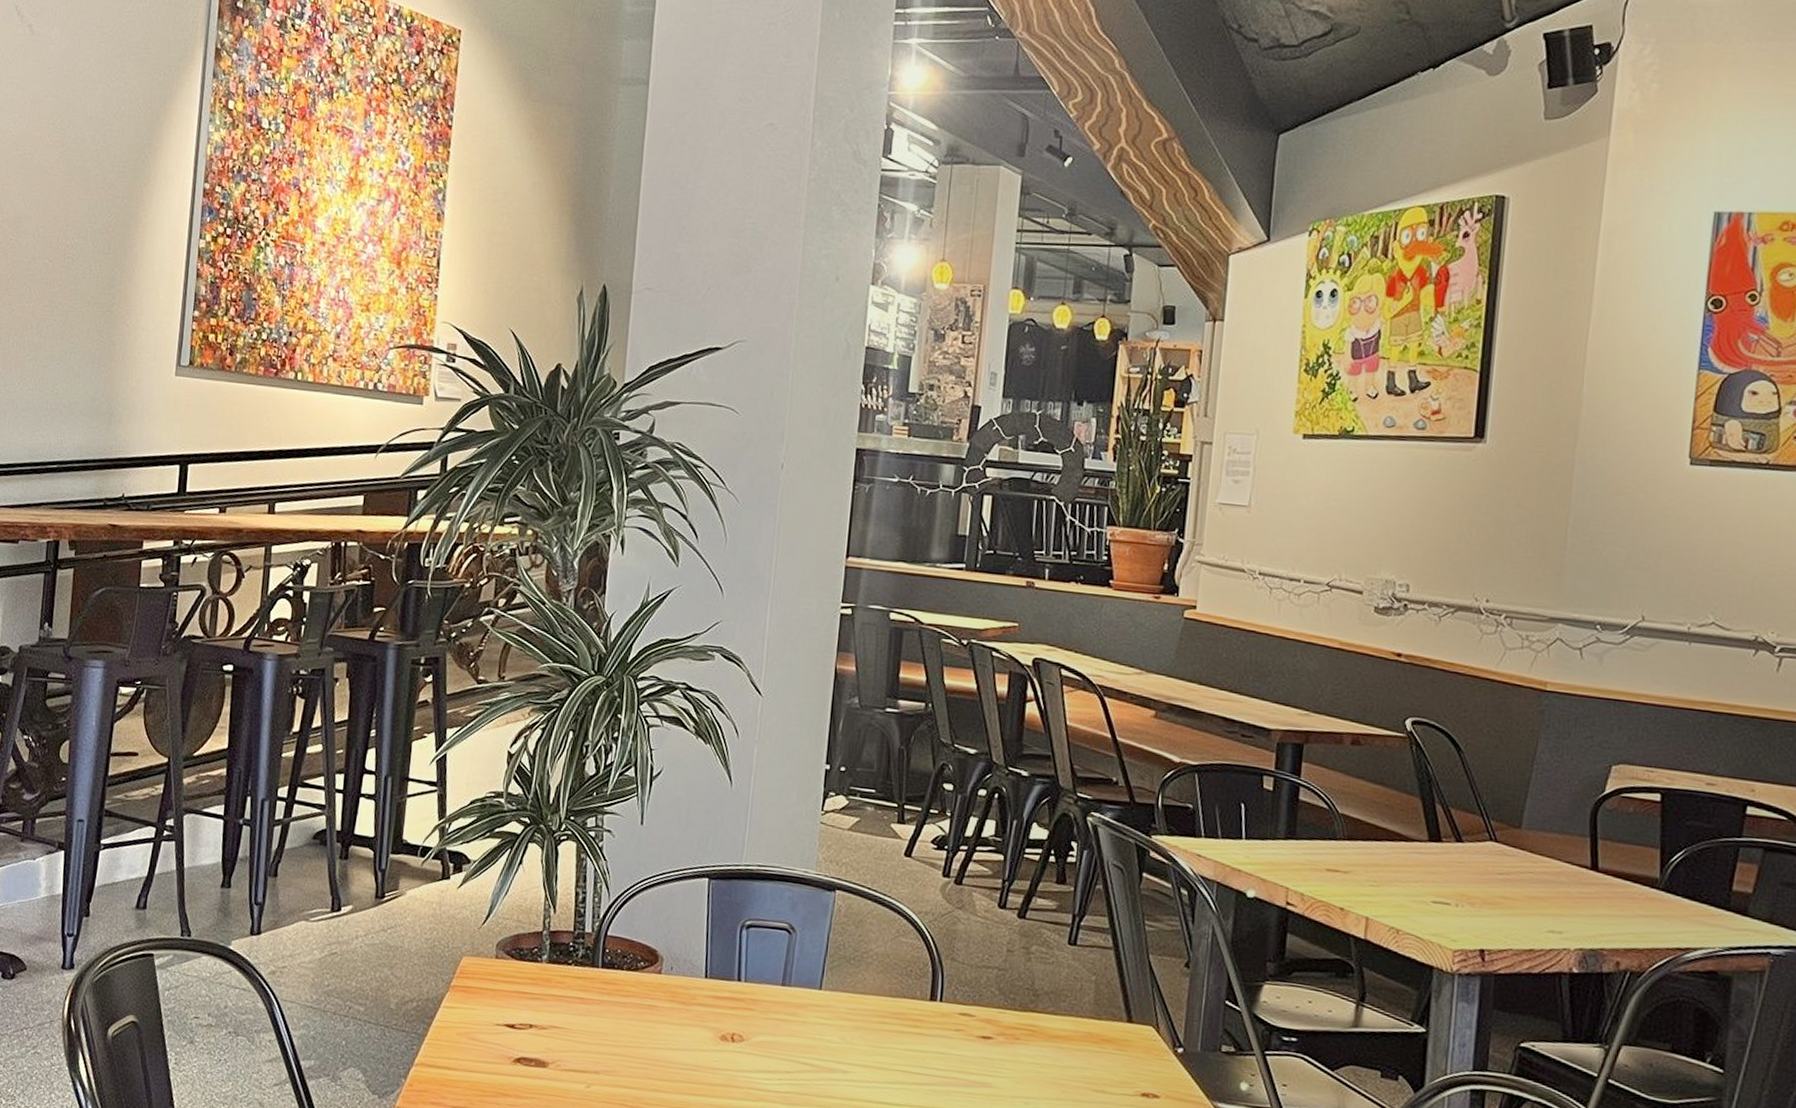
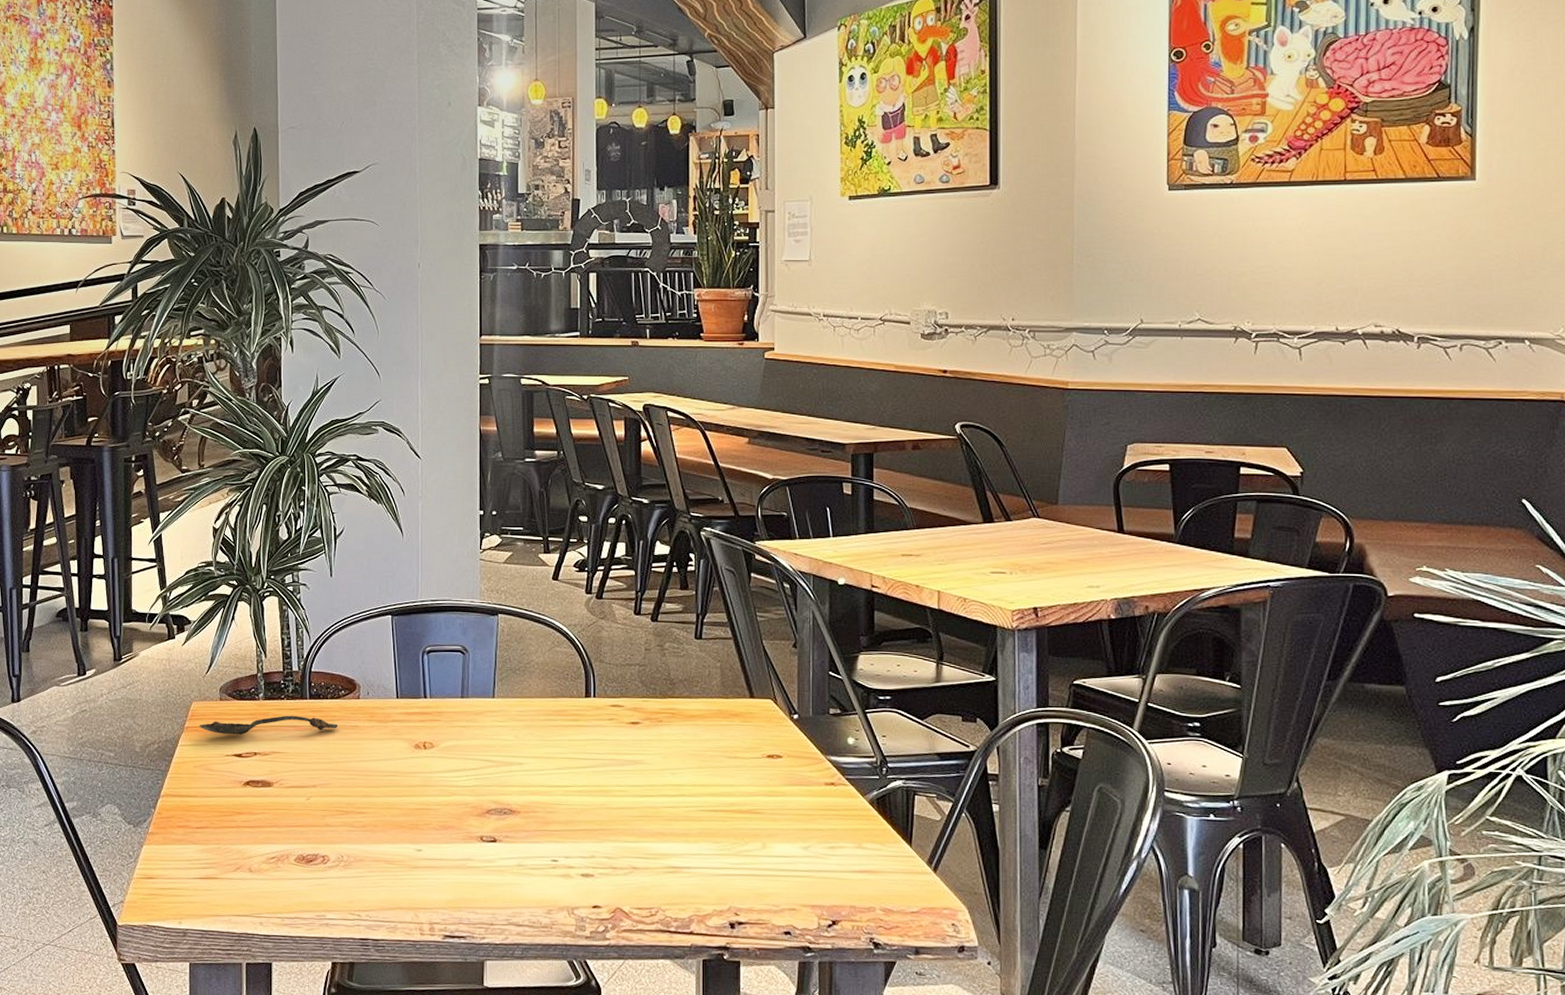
spoon: none [468,982,633,1008] -> present [199,715,338,735]

